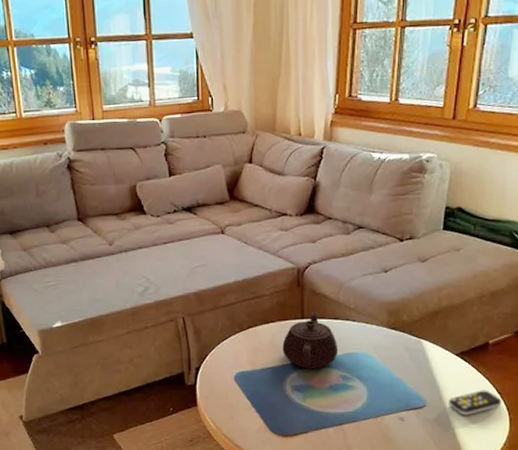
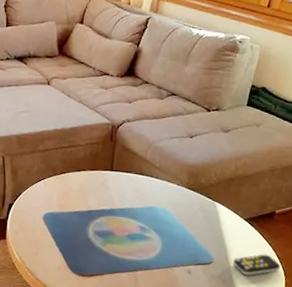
teapot: present [282,311,339,369] -> none [89,165,141,218]

